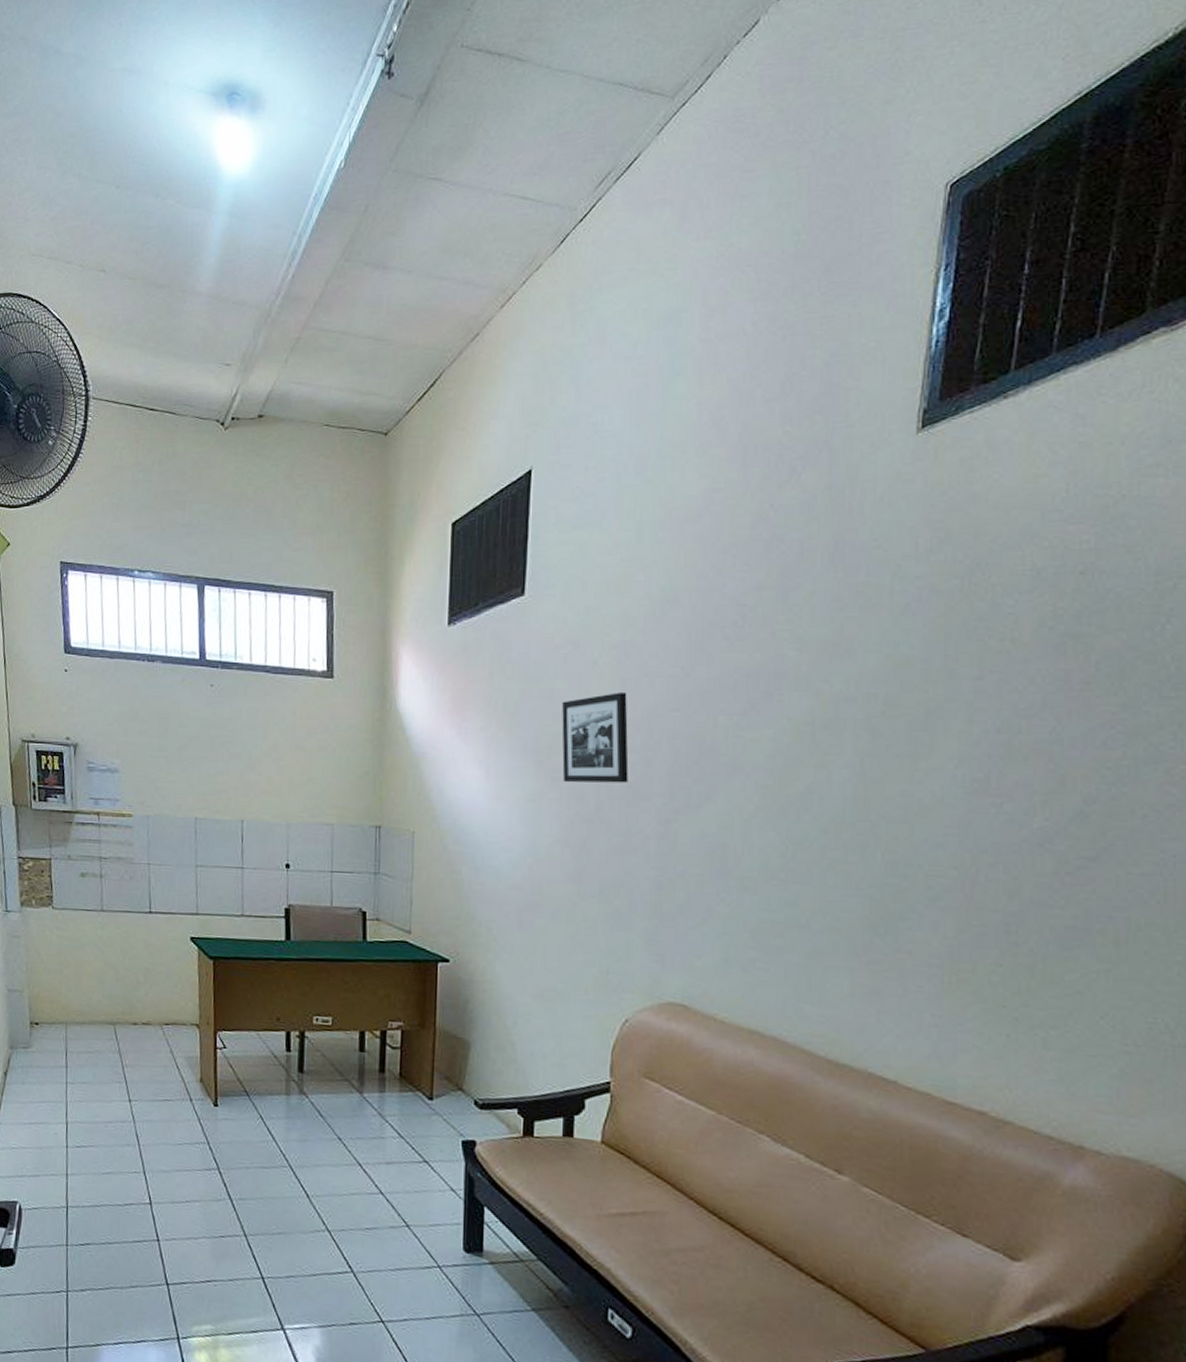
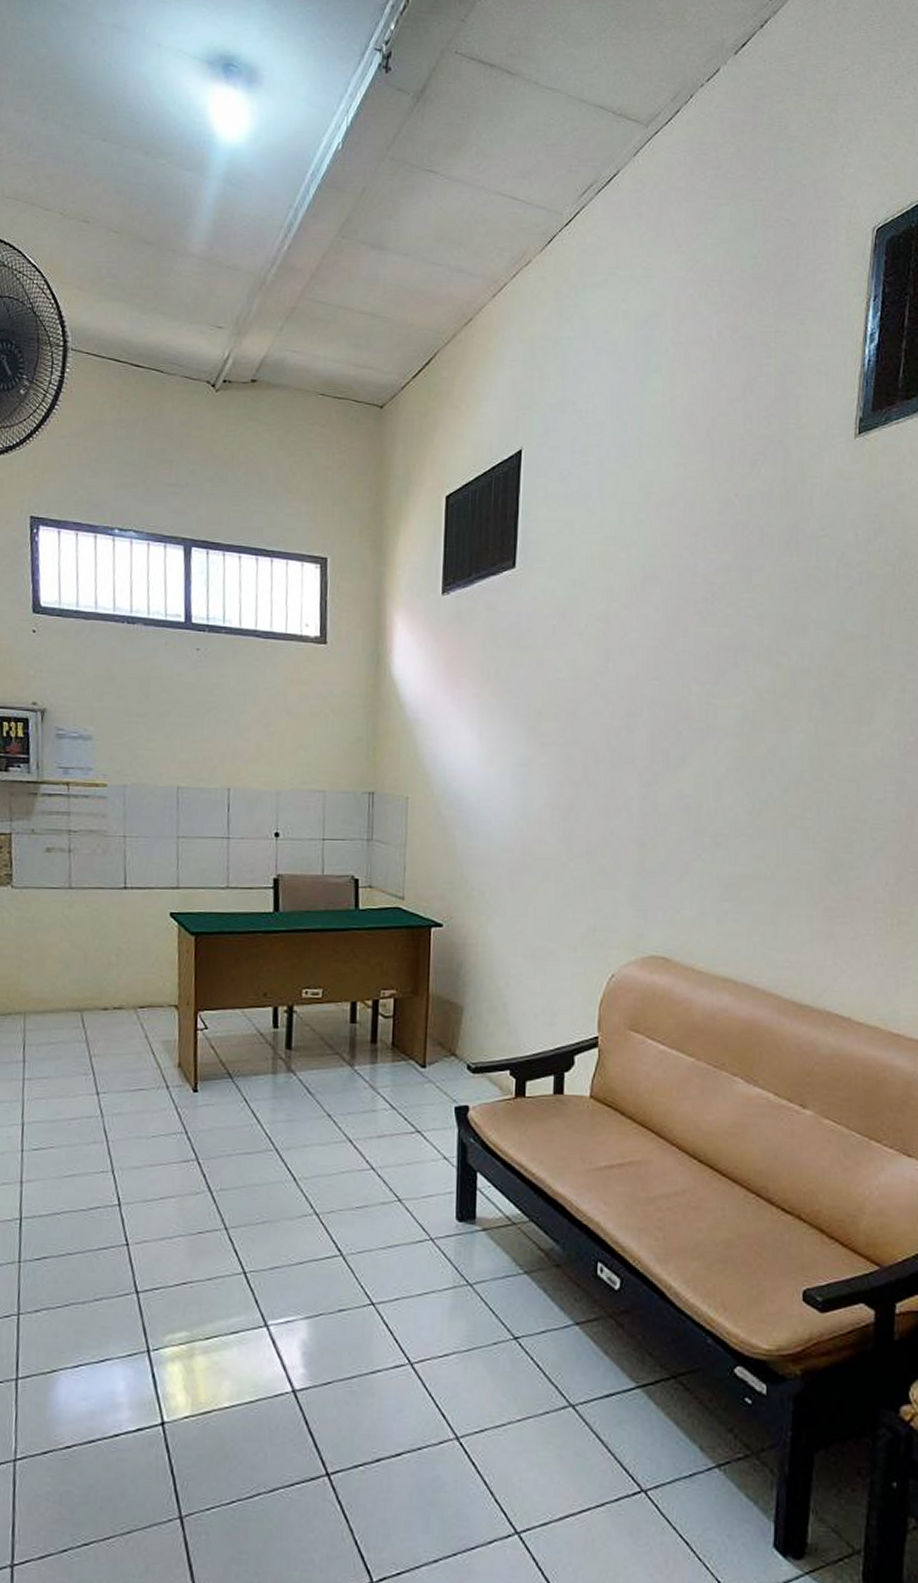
picture frame: present [562,692,629,783] -> none [551,662,613,748]

